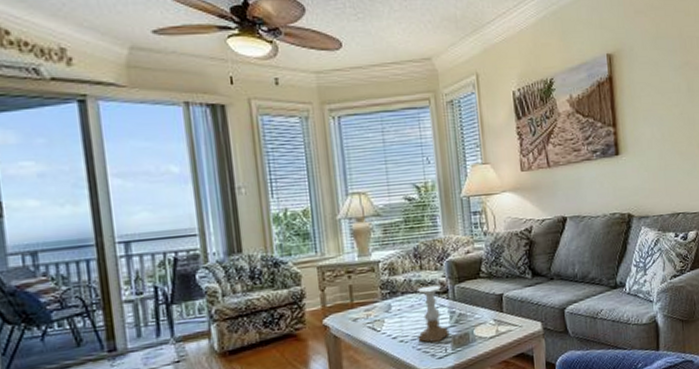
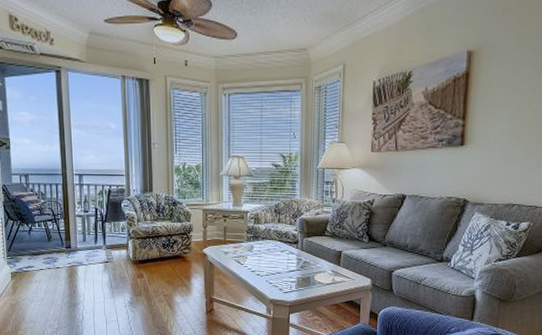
candle holder: present [418,284,450,343] -> none [271,235,295,281]

